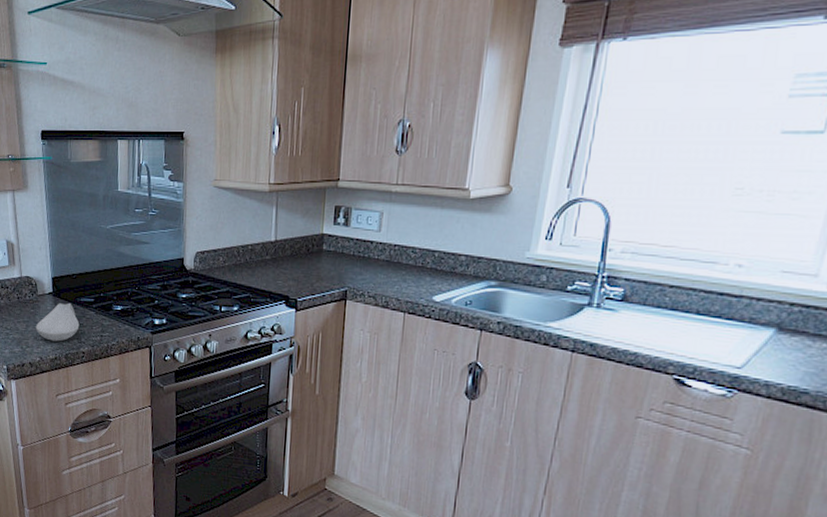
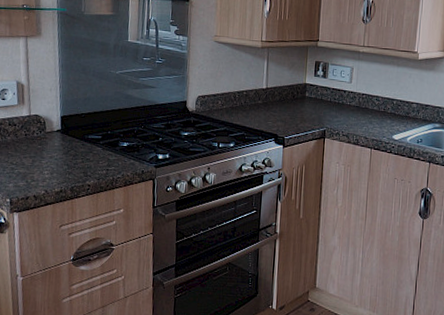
spoon rest: present [35,302,80,342] -> none [42,139,87,176]

